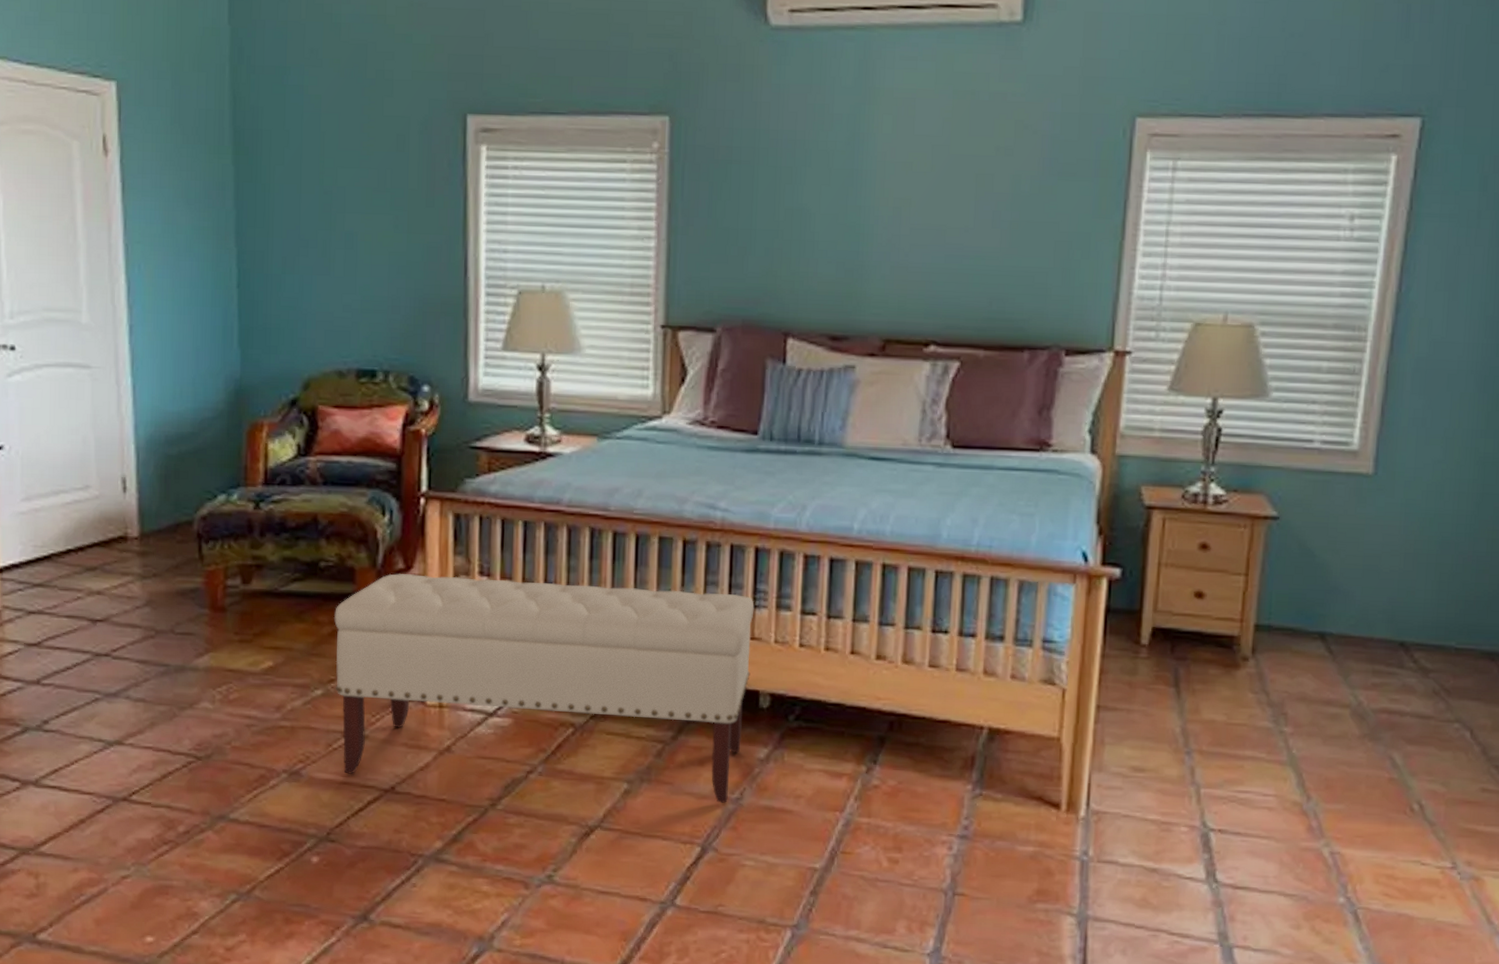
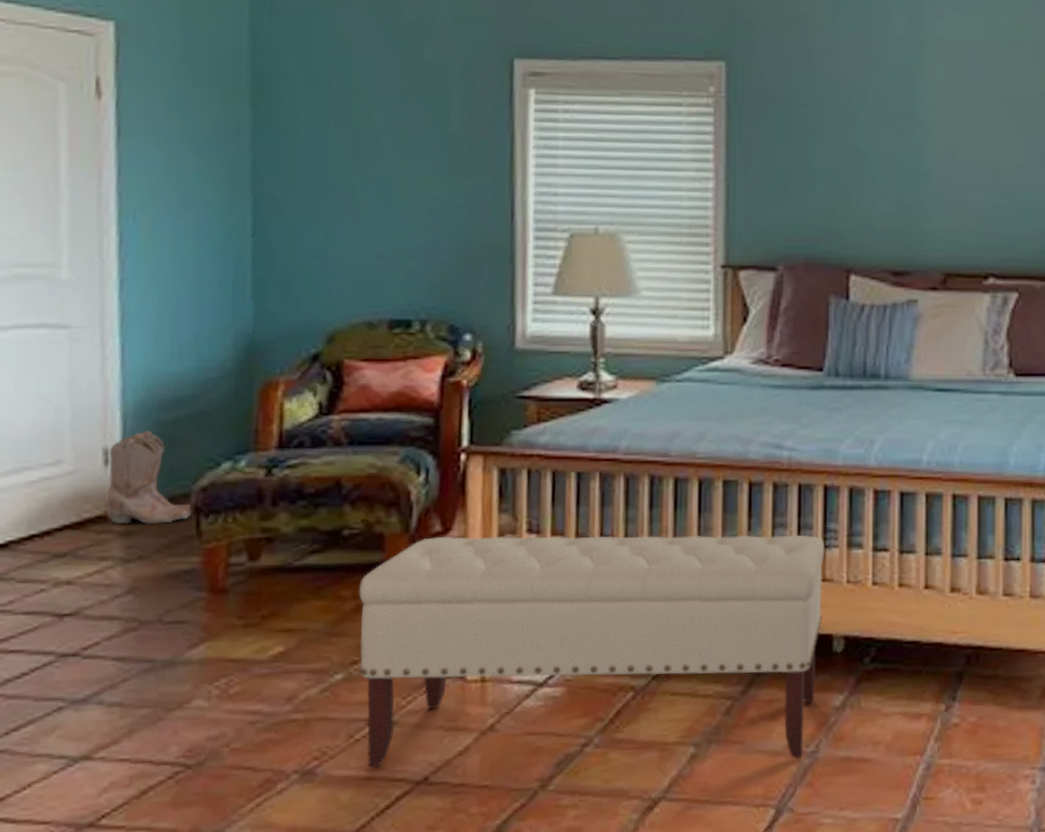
boots: none [126,463,196,547] -> present [106,431,193,525]

